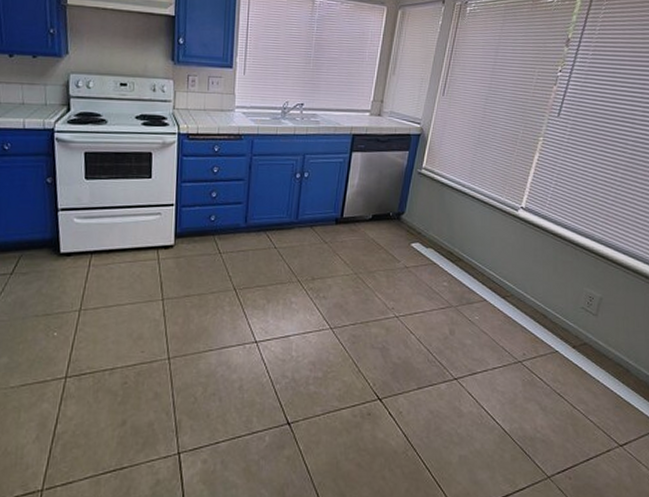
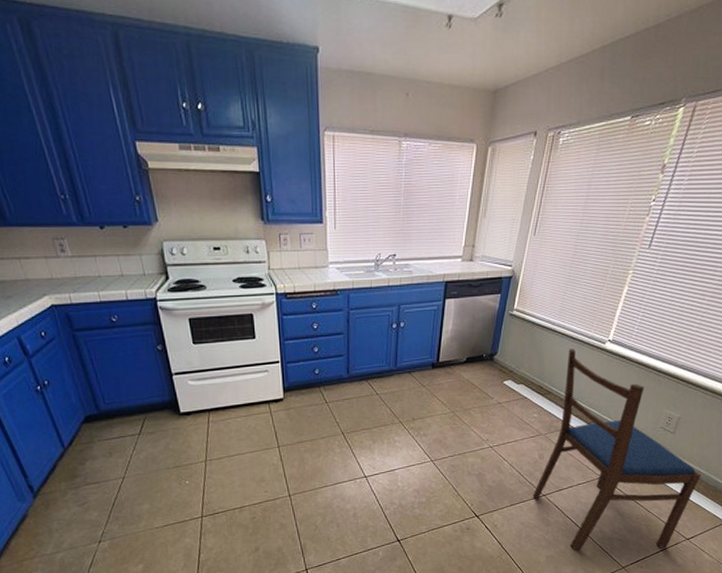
dining chair: none [443,213,630,455] -> present [533,348,701,551]

